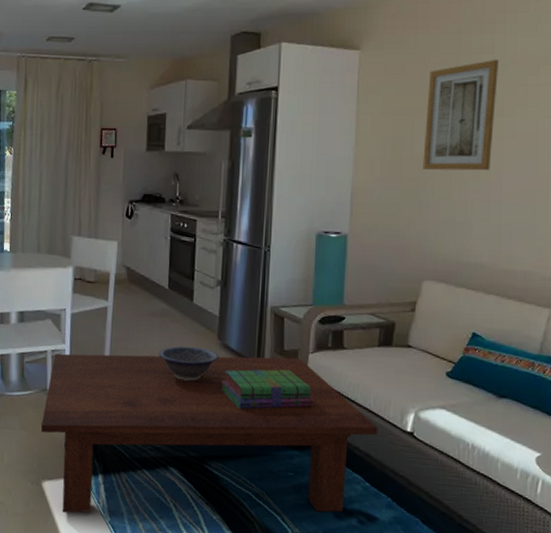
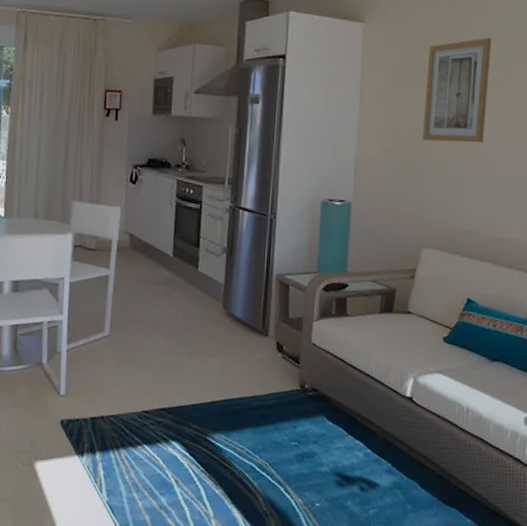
coffee table: present [41,353,378,513] -> none [35,325,379,495]
decorative bowl: present [158,346,219,381] -> none [161,315,224,351]
stack of books: present [221,369,313,409] -> none [226,337,317,379]

